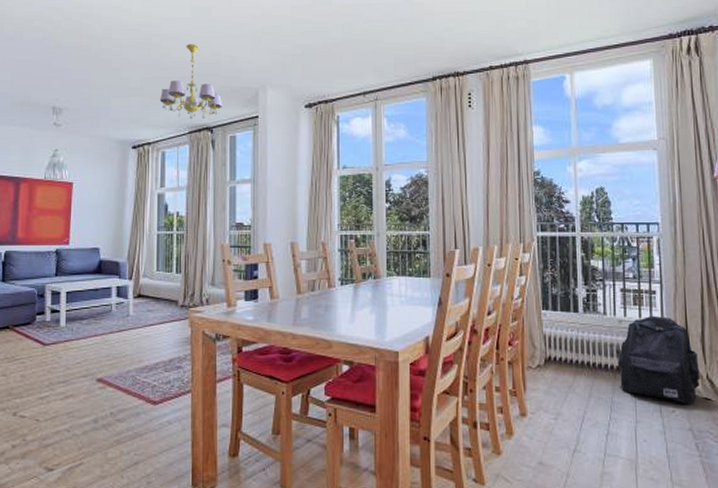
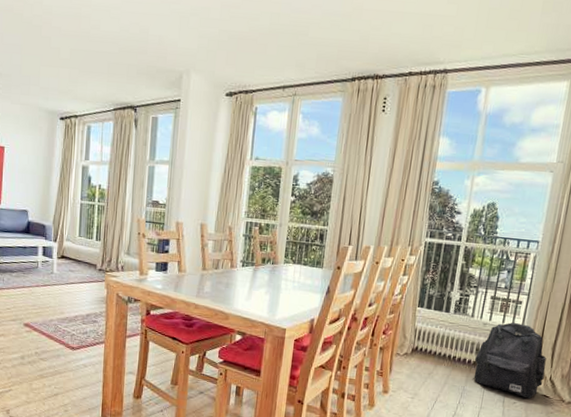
chandelier: present [160,44,223,120] -> none [88,18,148,97]

